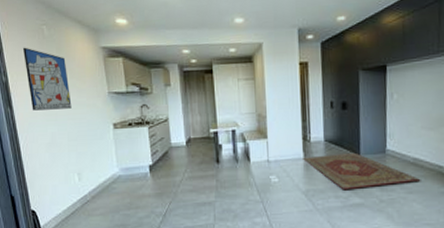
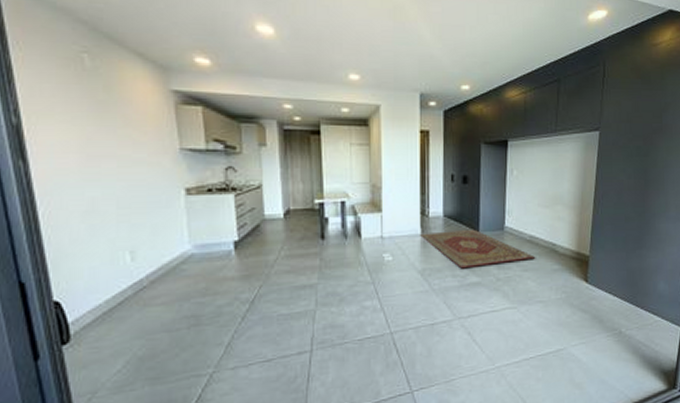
wall art: present [22,47,72,111] -> none [47,79,124,166]

